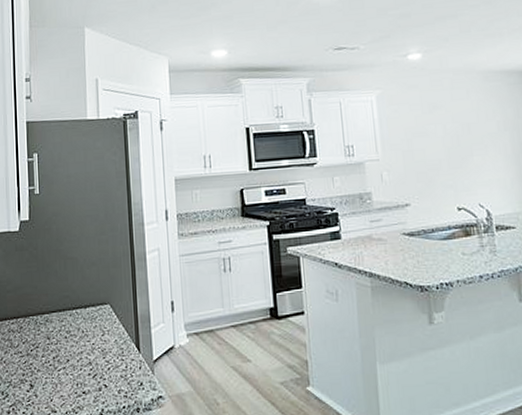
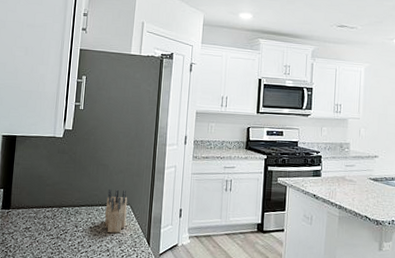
knife block: none [80,286,108,341] -> present [104,188,128,233]

